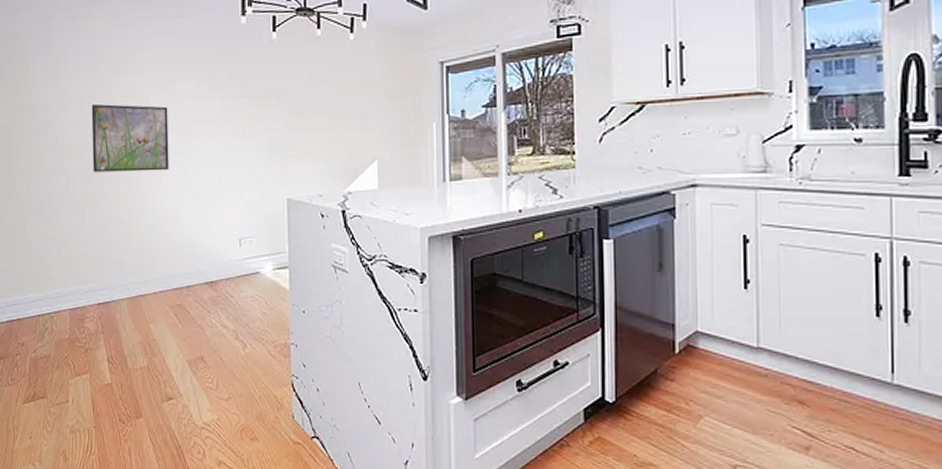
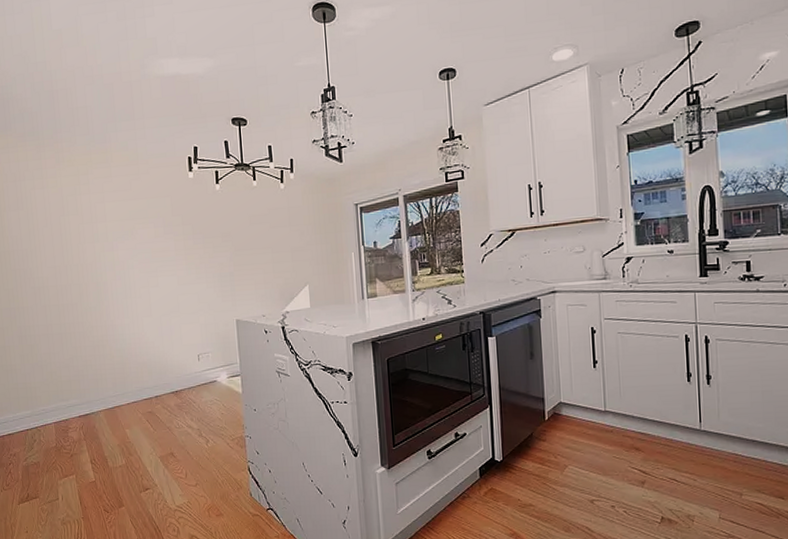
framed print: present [91,103,169,172] -> none [62,249,135,307]

